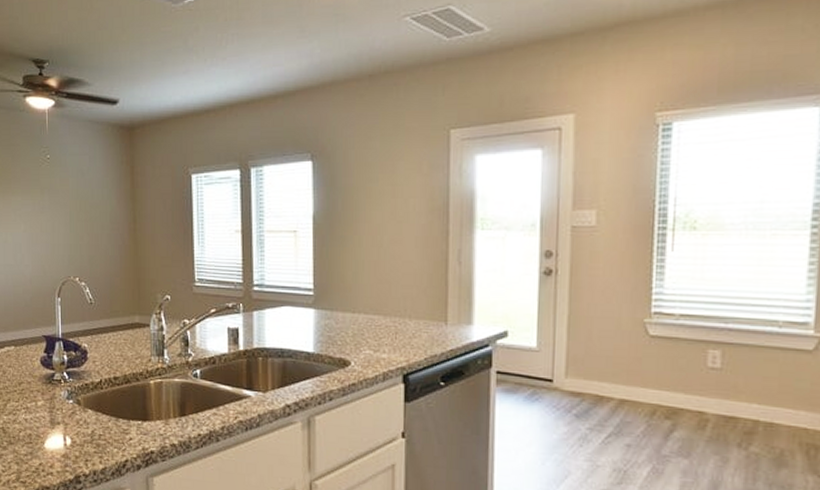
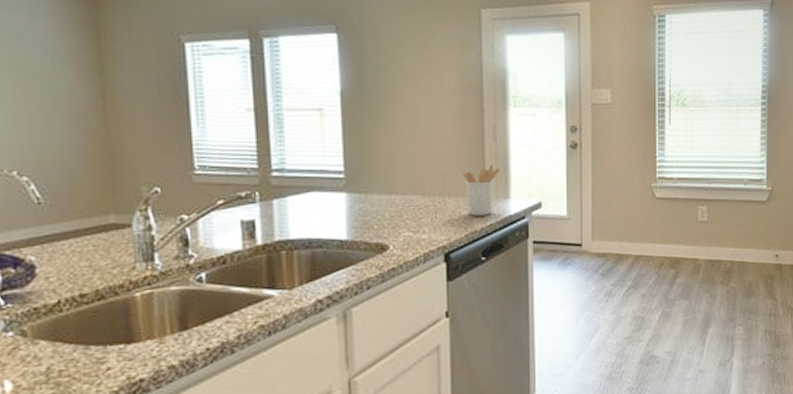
utensil holder: none [424,288,465,340] -> present [463,164,501,216]

